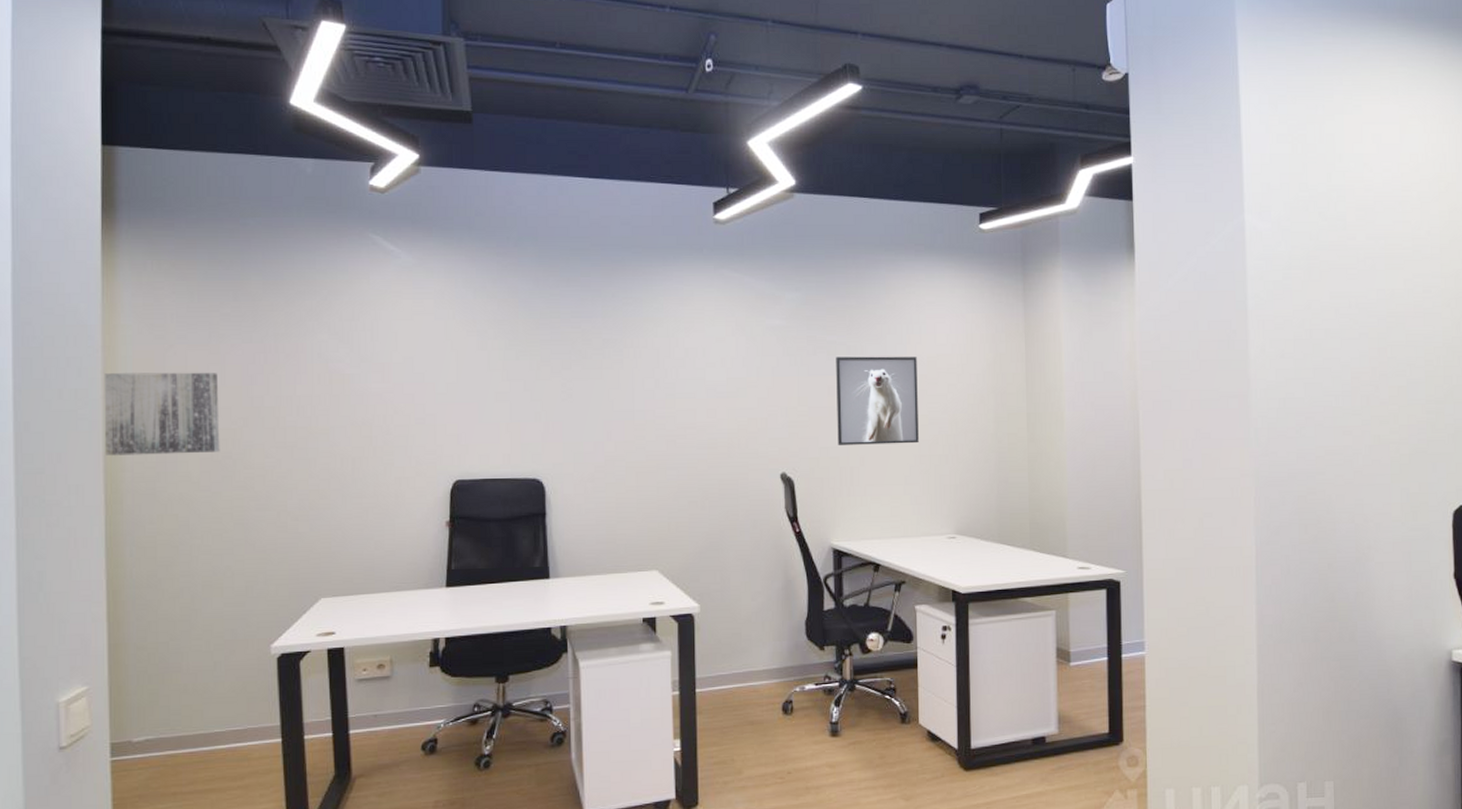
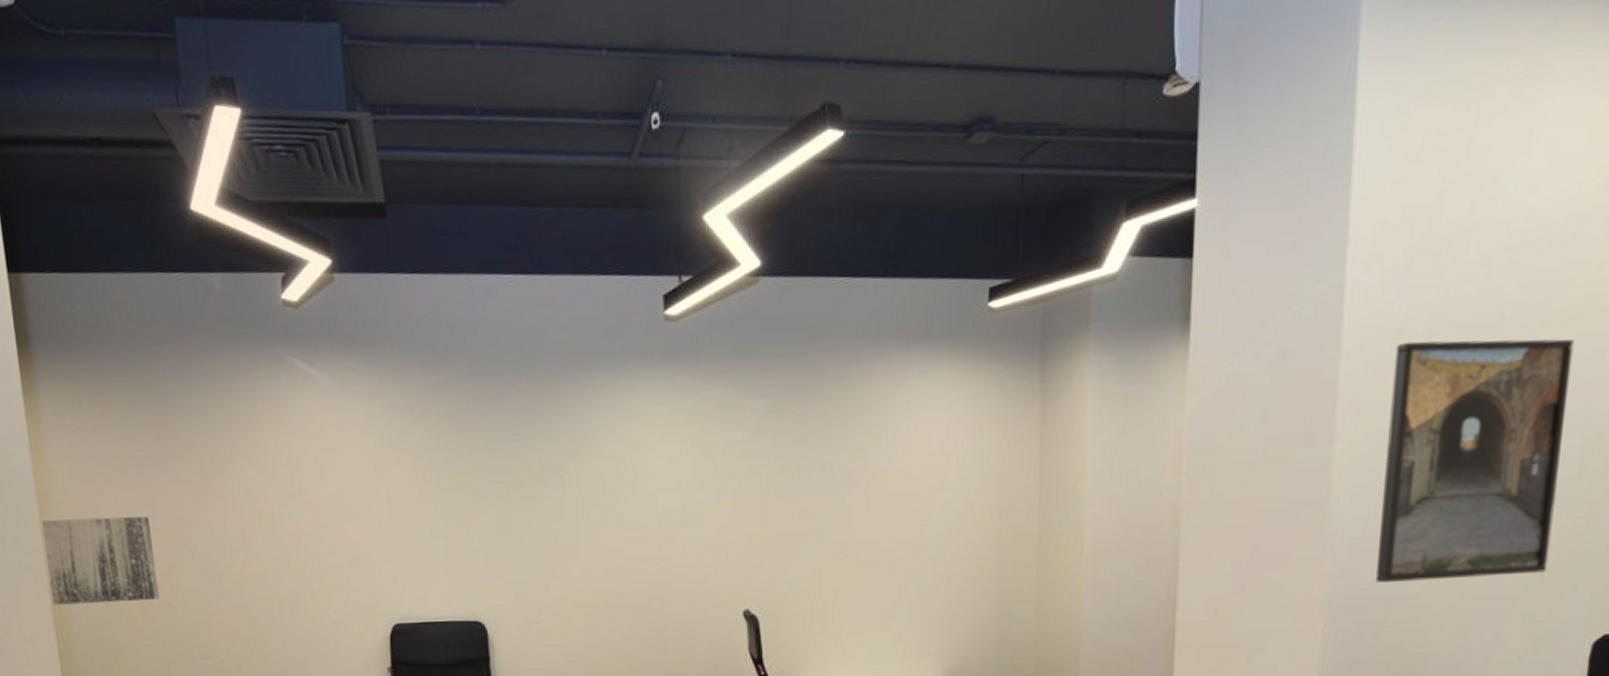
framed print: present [836,356,919,445] -> none [808,470,905,577]
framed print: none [1286,273,1413,461] -> present [1375,338,1575,583]

